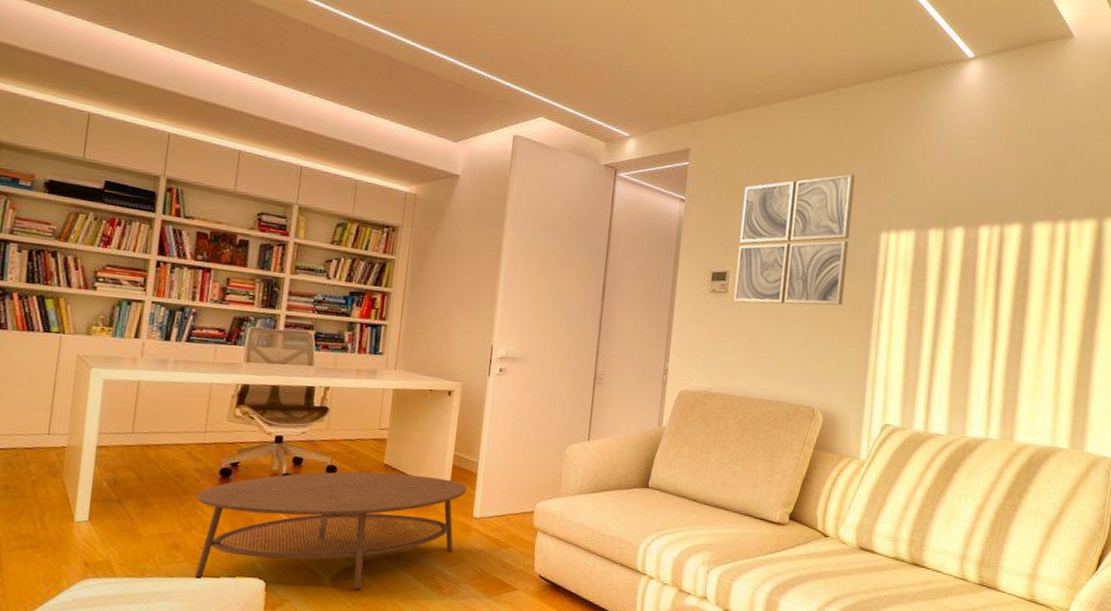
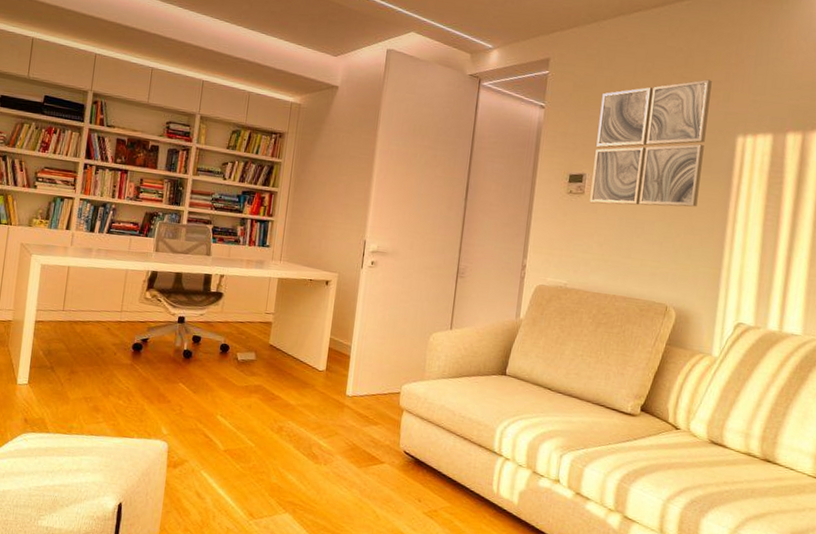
coffee table: present [195,472,467,591] -> none [111,350,341,456]

